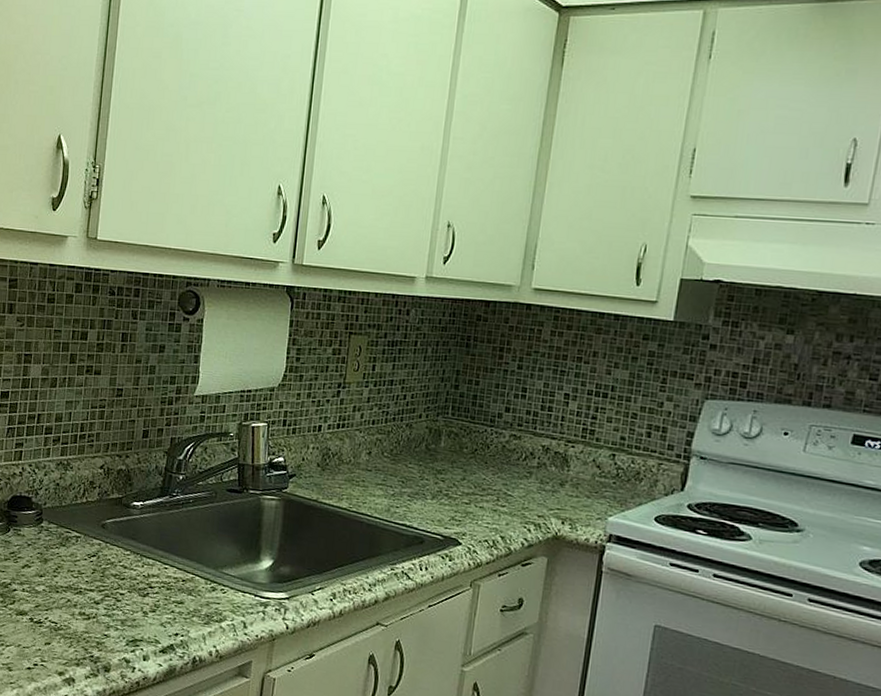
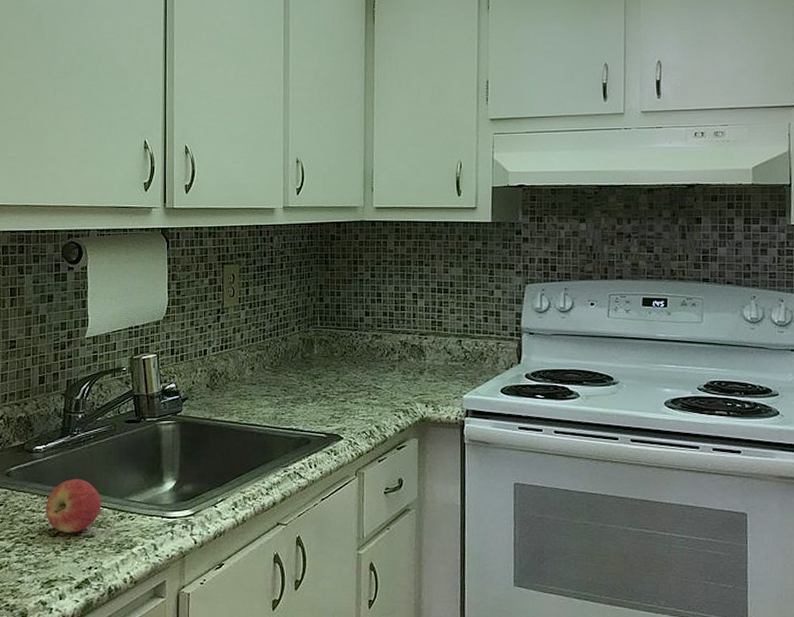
apple: none [137,541,195,597] -> present [46,479,102,533]

